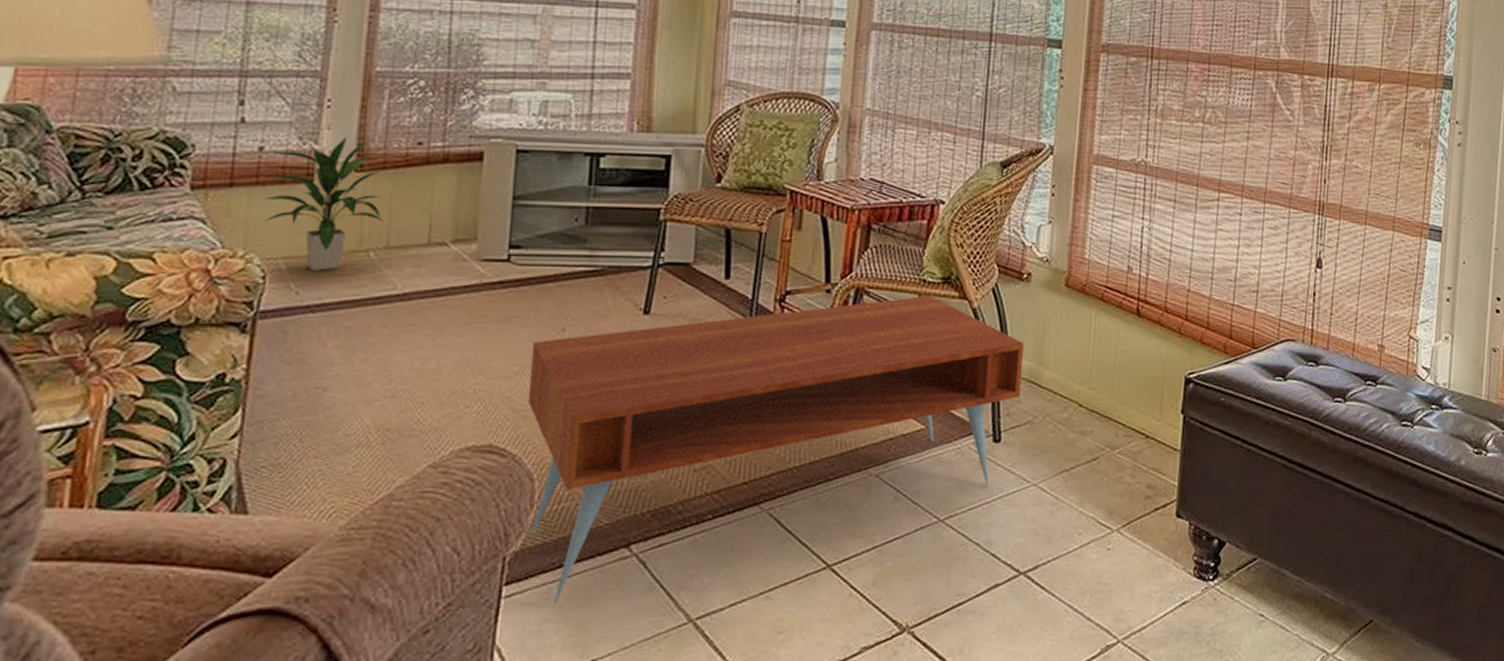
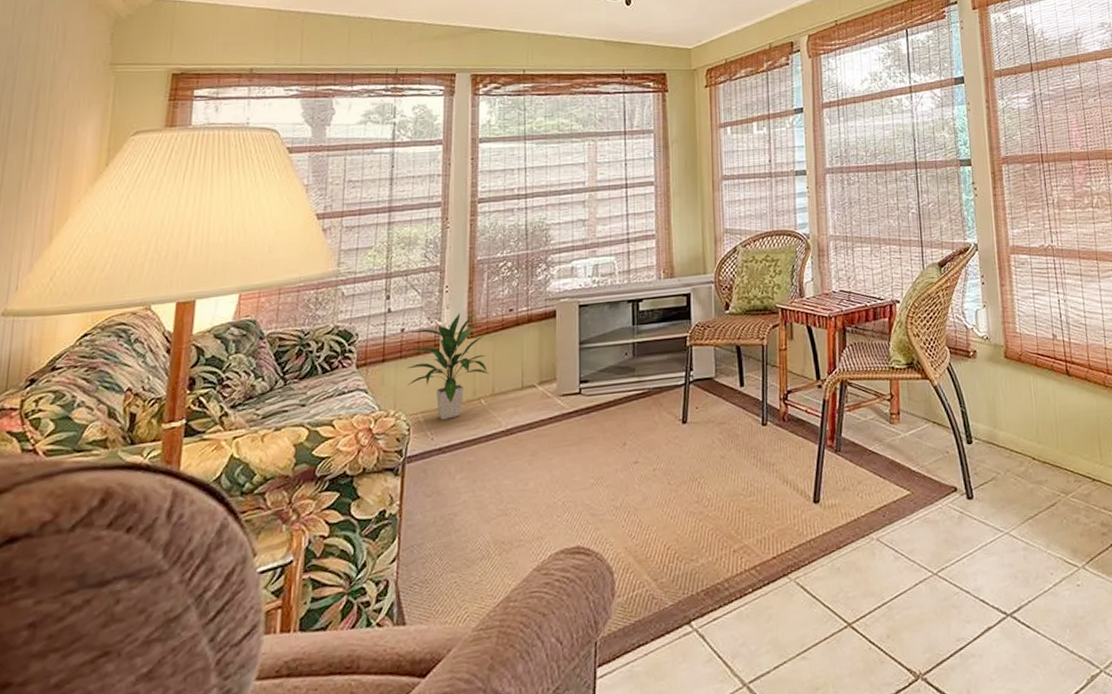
coffee table: present [527,295,1024,604] -> none [602,380,983,680]

